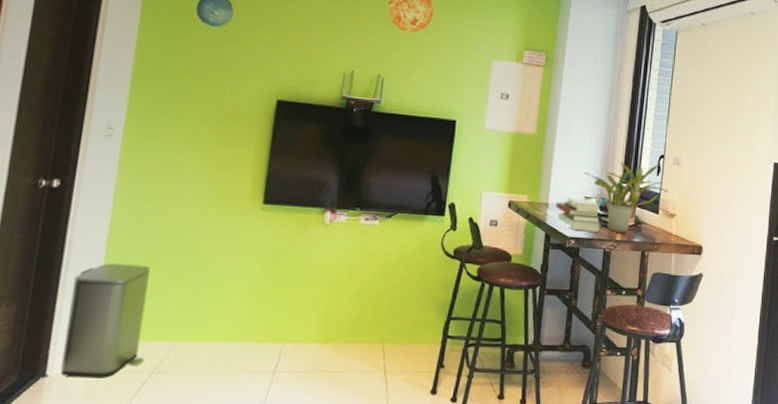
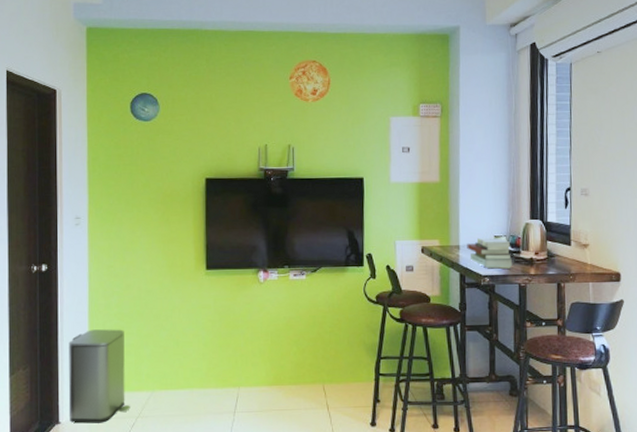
potted plant: present [583,162,668,234] -> none [490,197,578,268]

